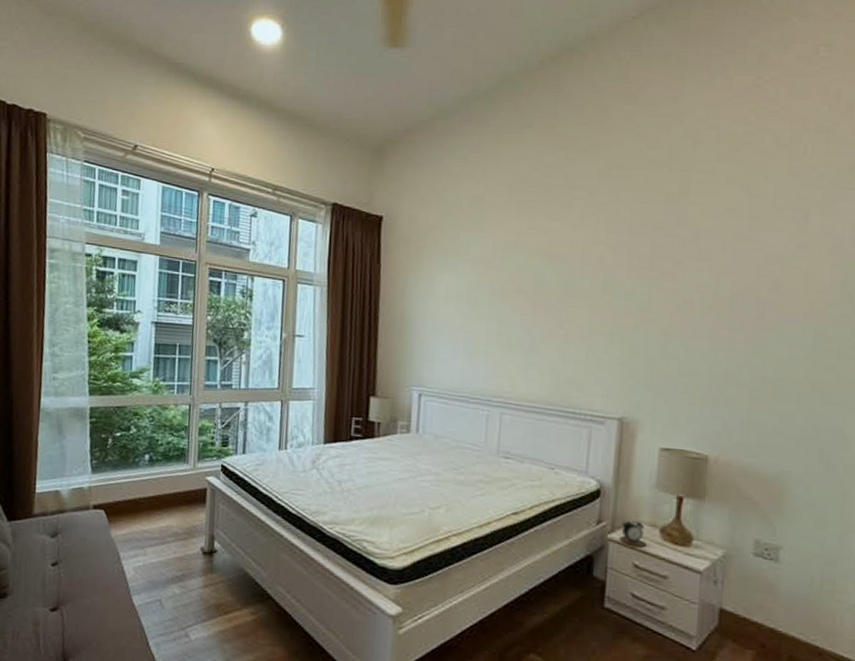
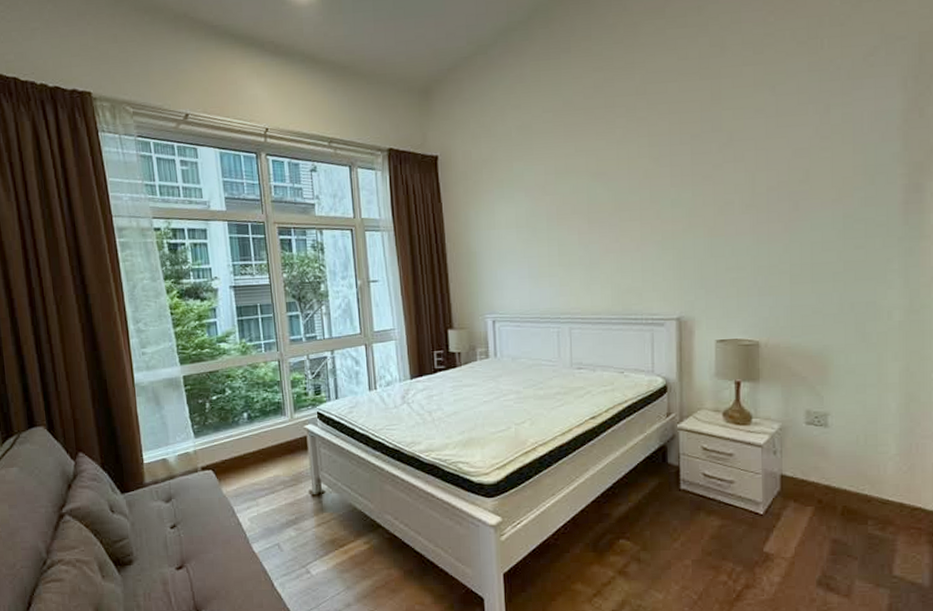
alarm clock: present [619,518,647,548] -> none [688,407,712,432]

